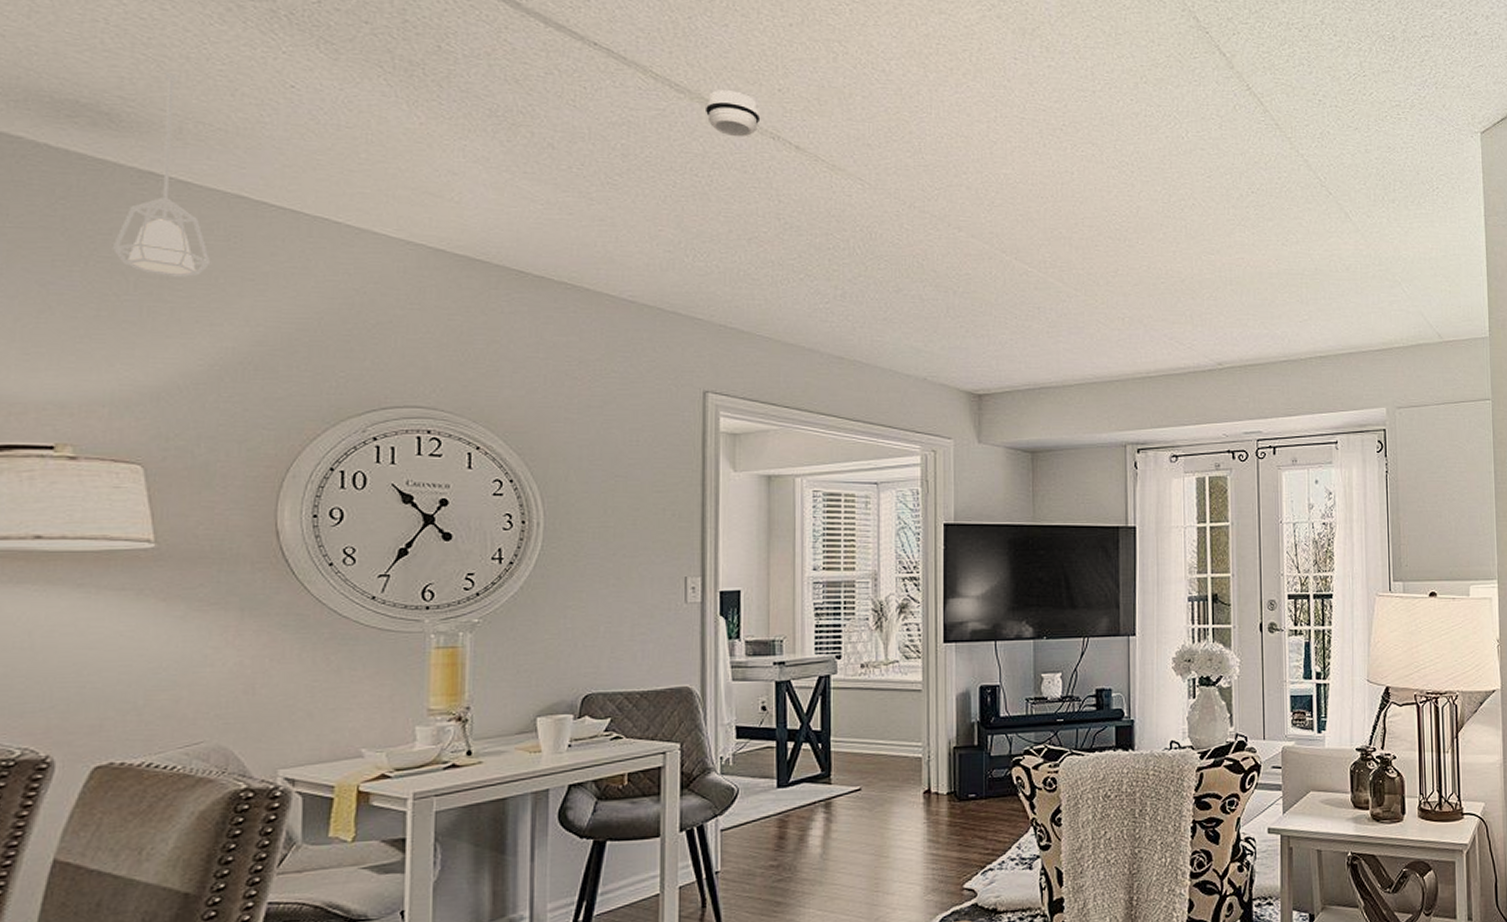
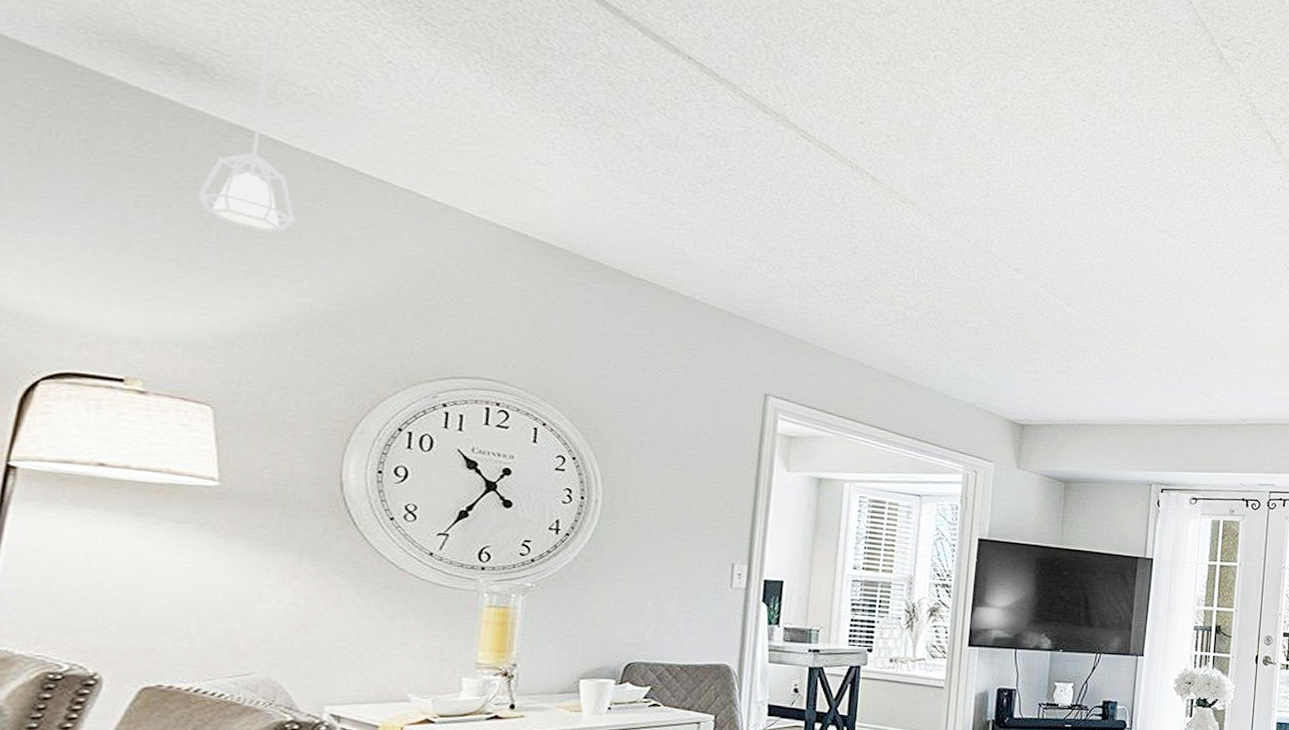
smoke detector: present [704,90,761,137] -> none [789,115,842,163]

